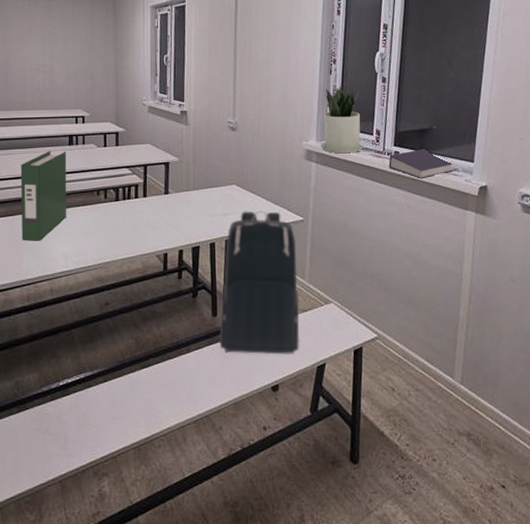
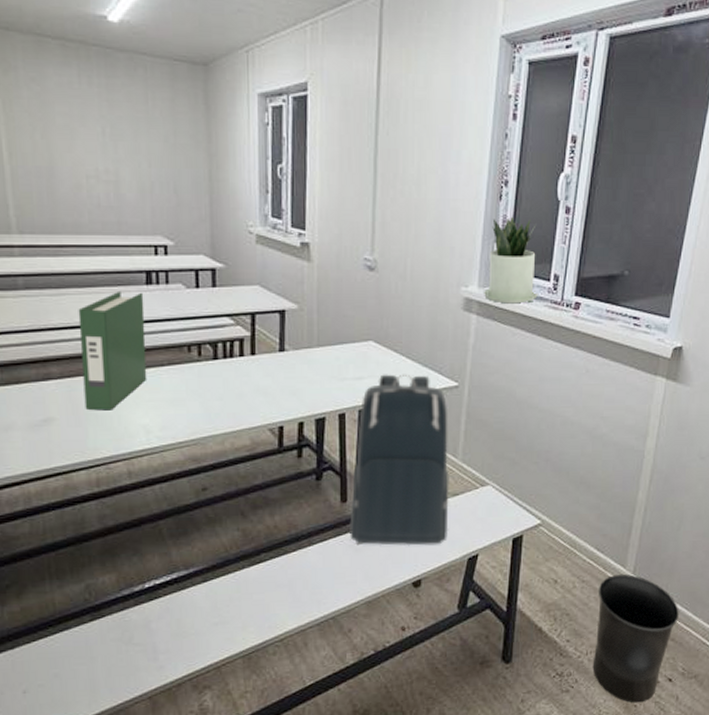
book: present [388,148,456,178] -> none [567,299,647,336]
waste bin: none [431,384,506,508] -> present [592,573,679,703]

